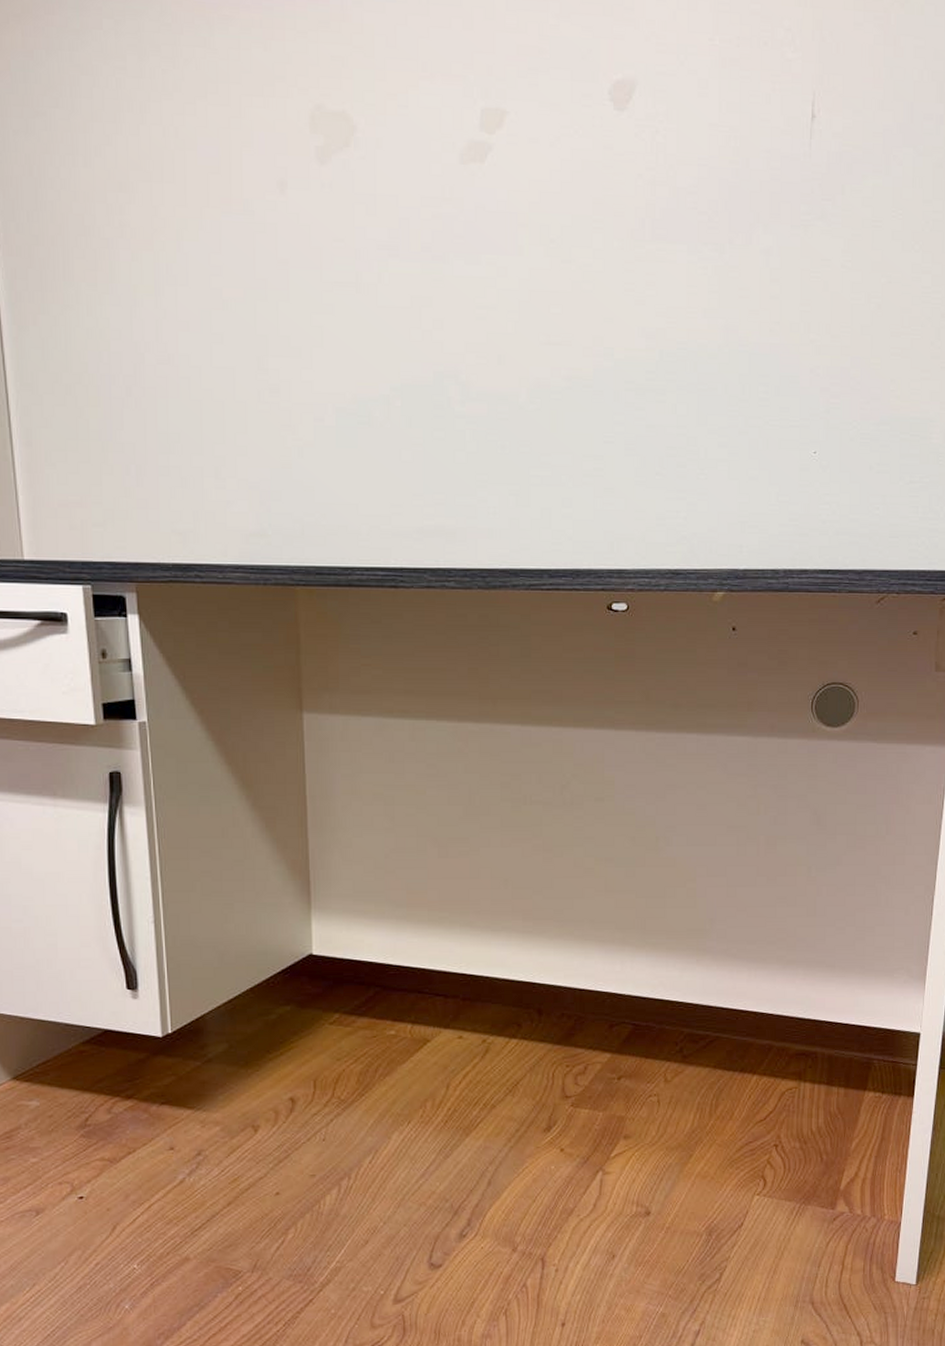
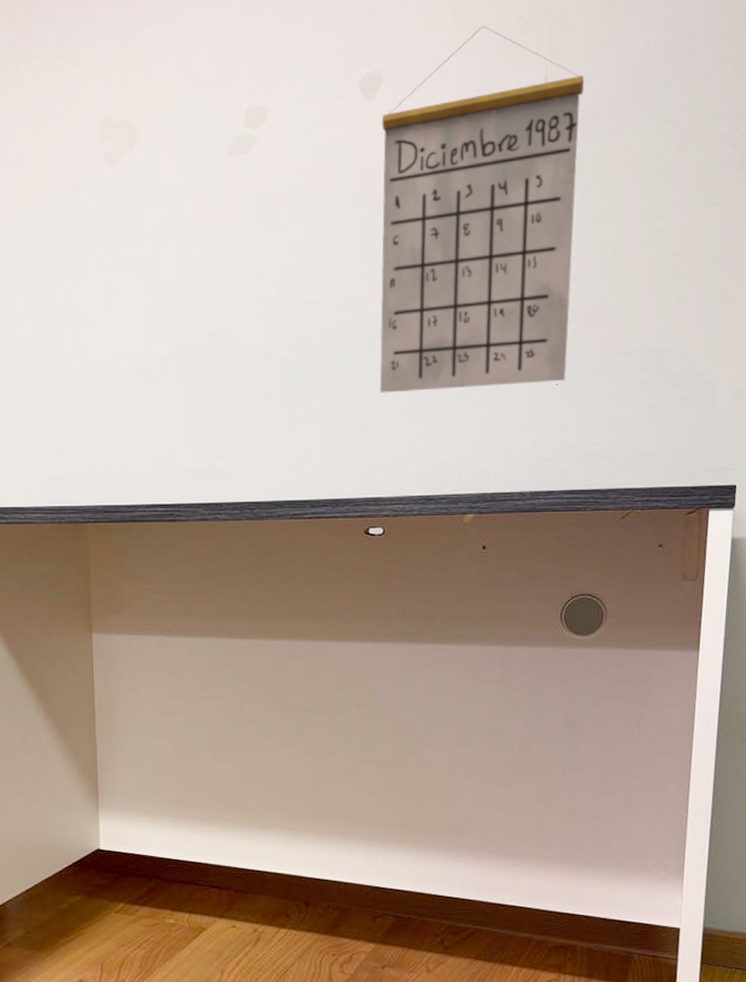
calendar: none [626,35,854,452] -> present [379,25,585,393]

